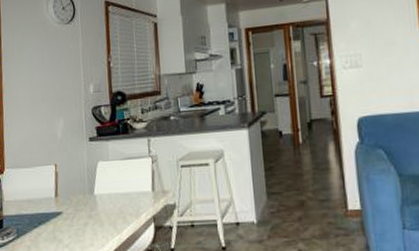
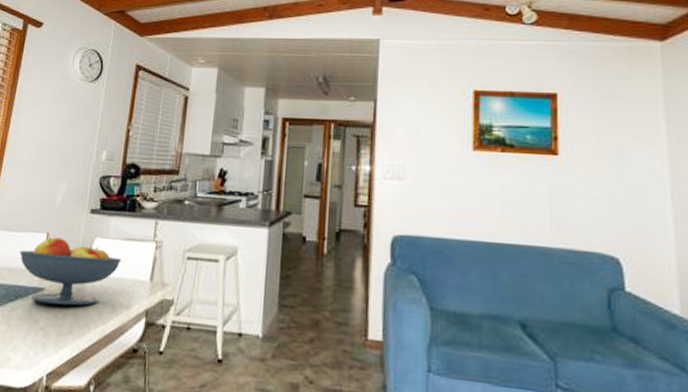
fruit bowl: none [34,167,125,225] -> present [19,237,122,306]

